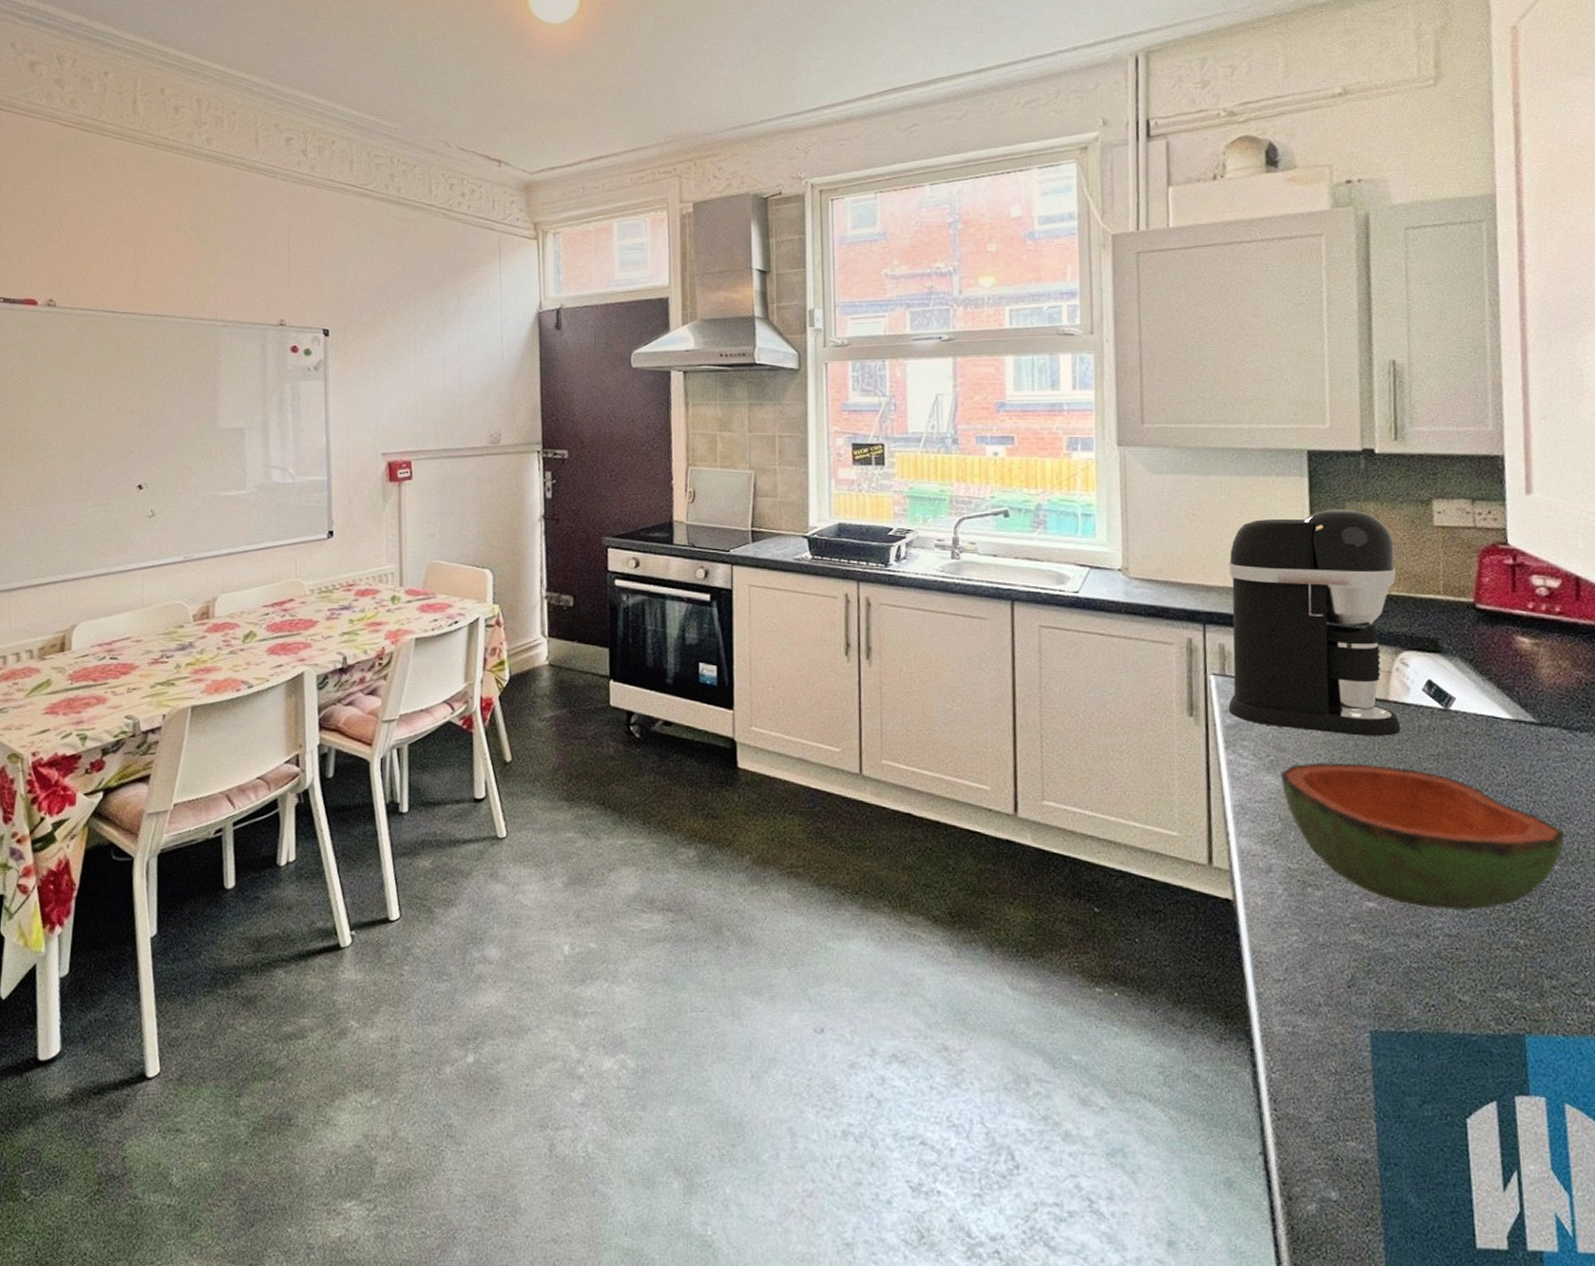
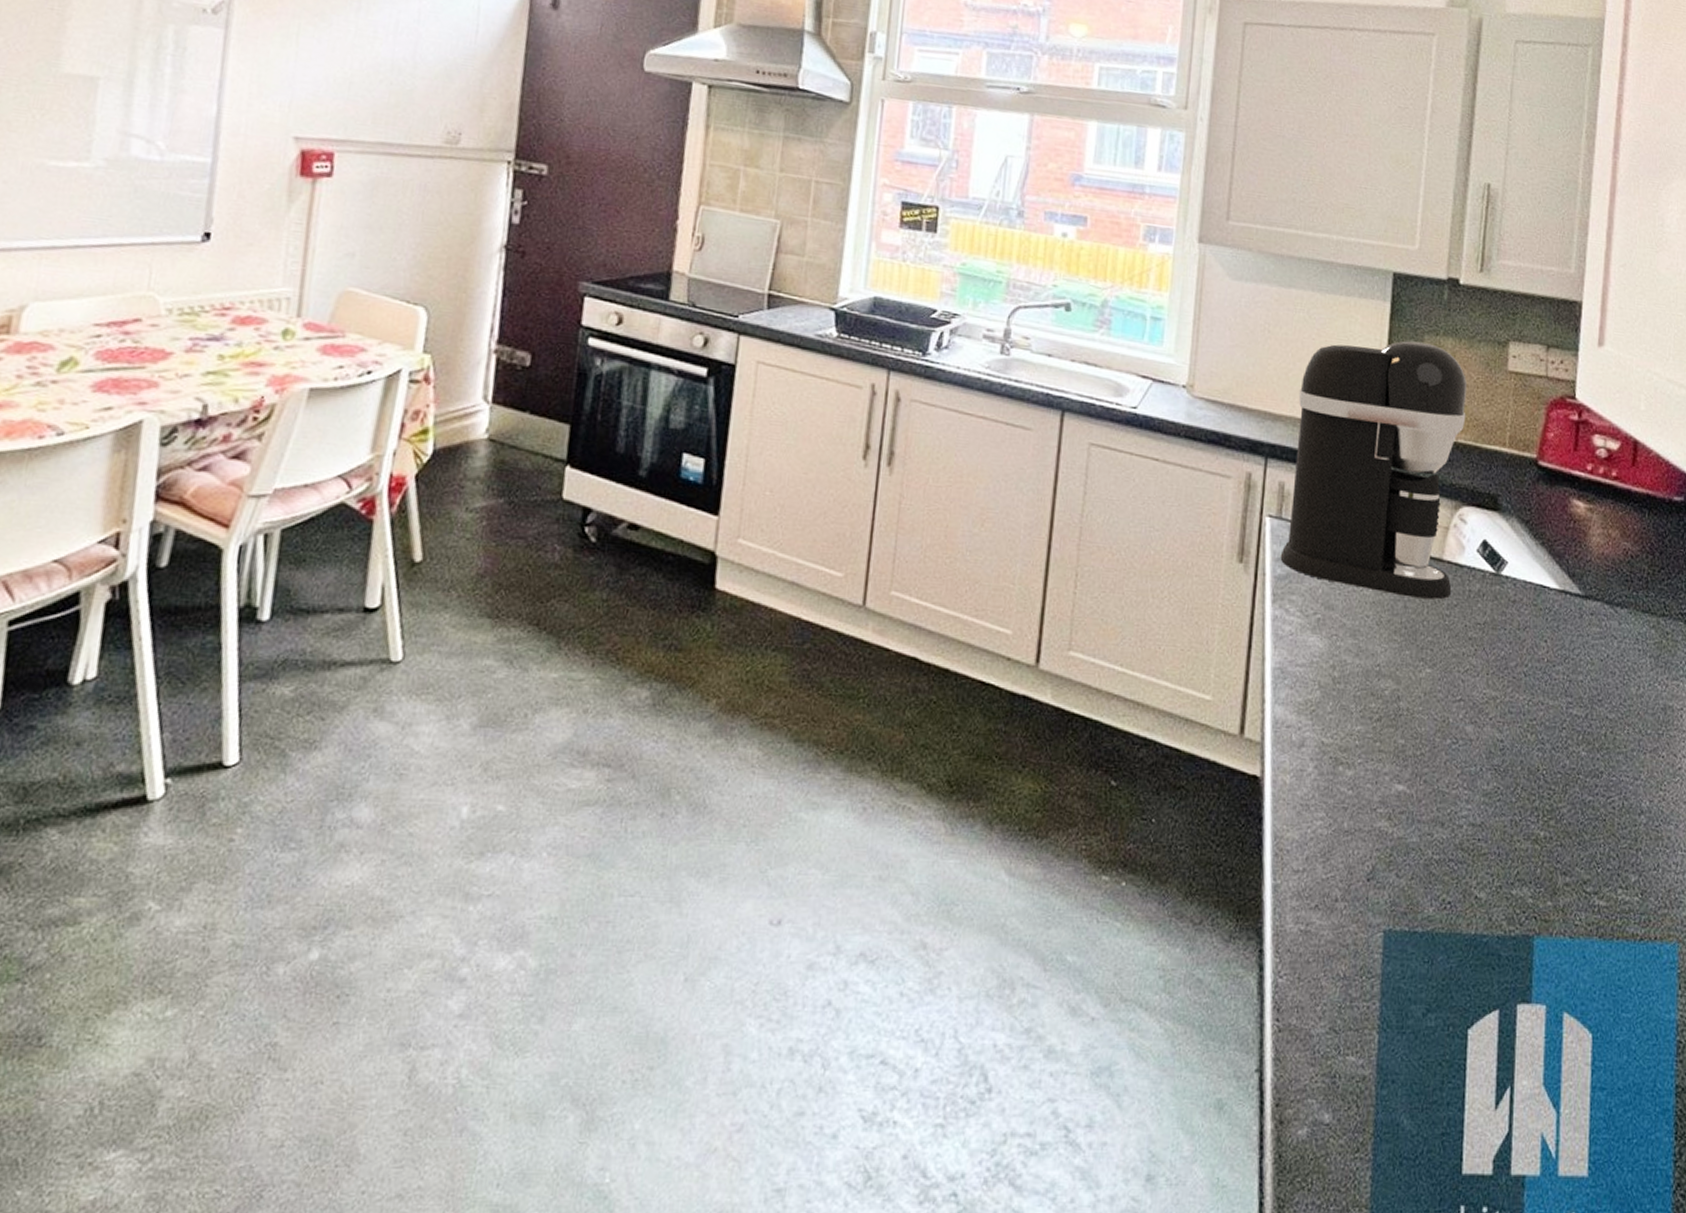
bowl: present [1280,763,1565,911] -> none [1325,624,1594,798]

